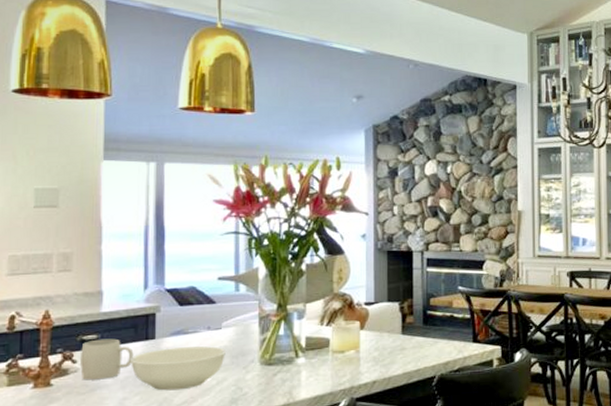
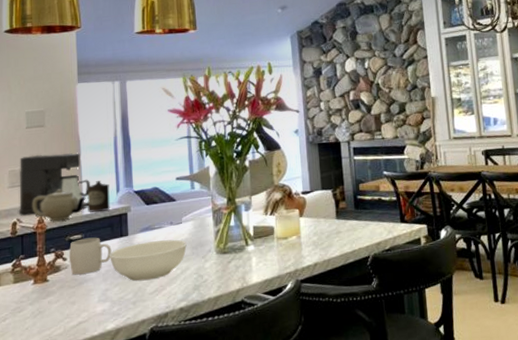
coffee maker: none [20,240,112,309] -> present [19,153,90,216]
teapot: none [36,281,106,317] -> present [32,189,86,221]
canister: none [107,275,136,311] -> present [87,181,110,213]

